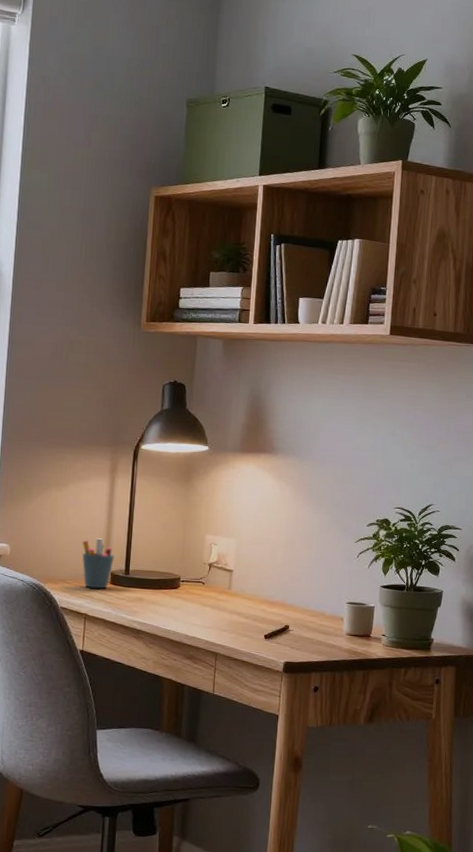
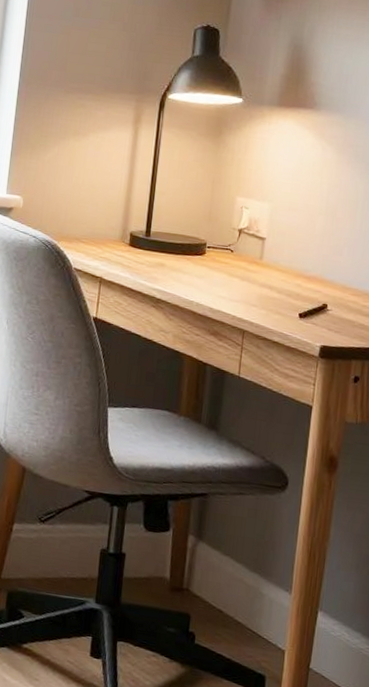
pen holder: present [82,538,114,589] -> none [99,194,135,251]

